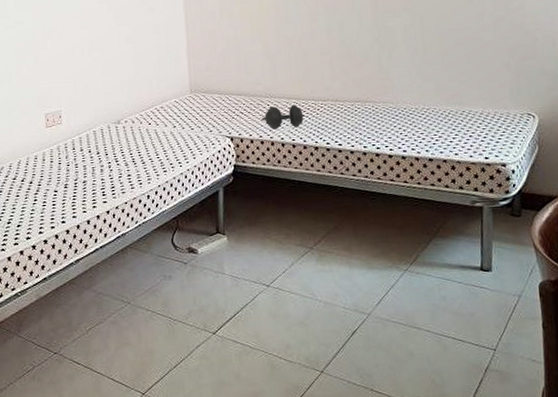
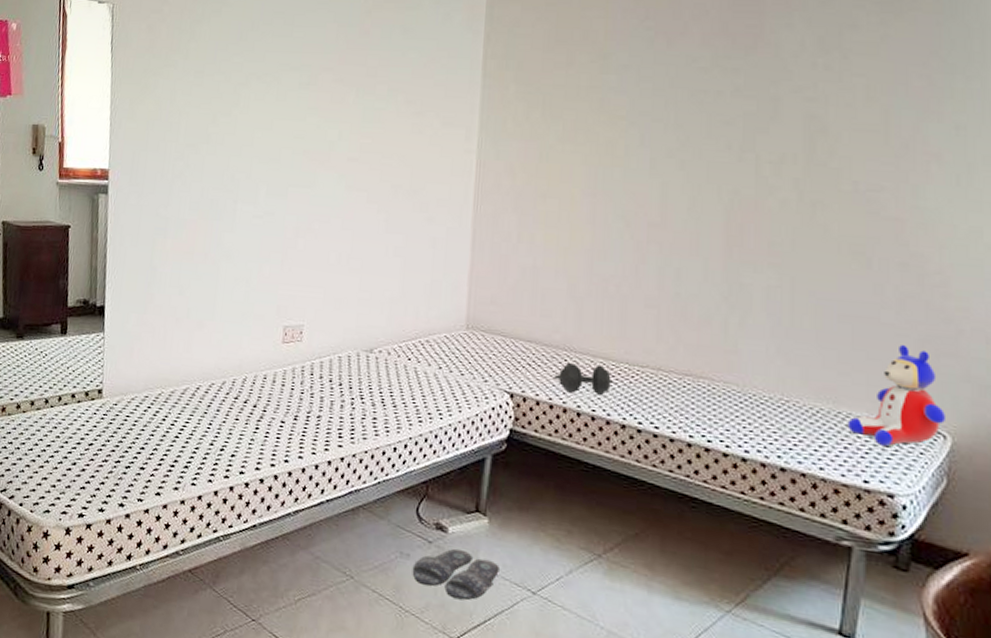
slippers: none [175,264,240,303] -> present [412,548,499,600]
stuffed animal: none [470,54,534,130] -> present [847,344,947,446]

